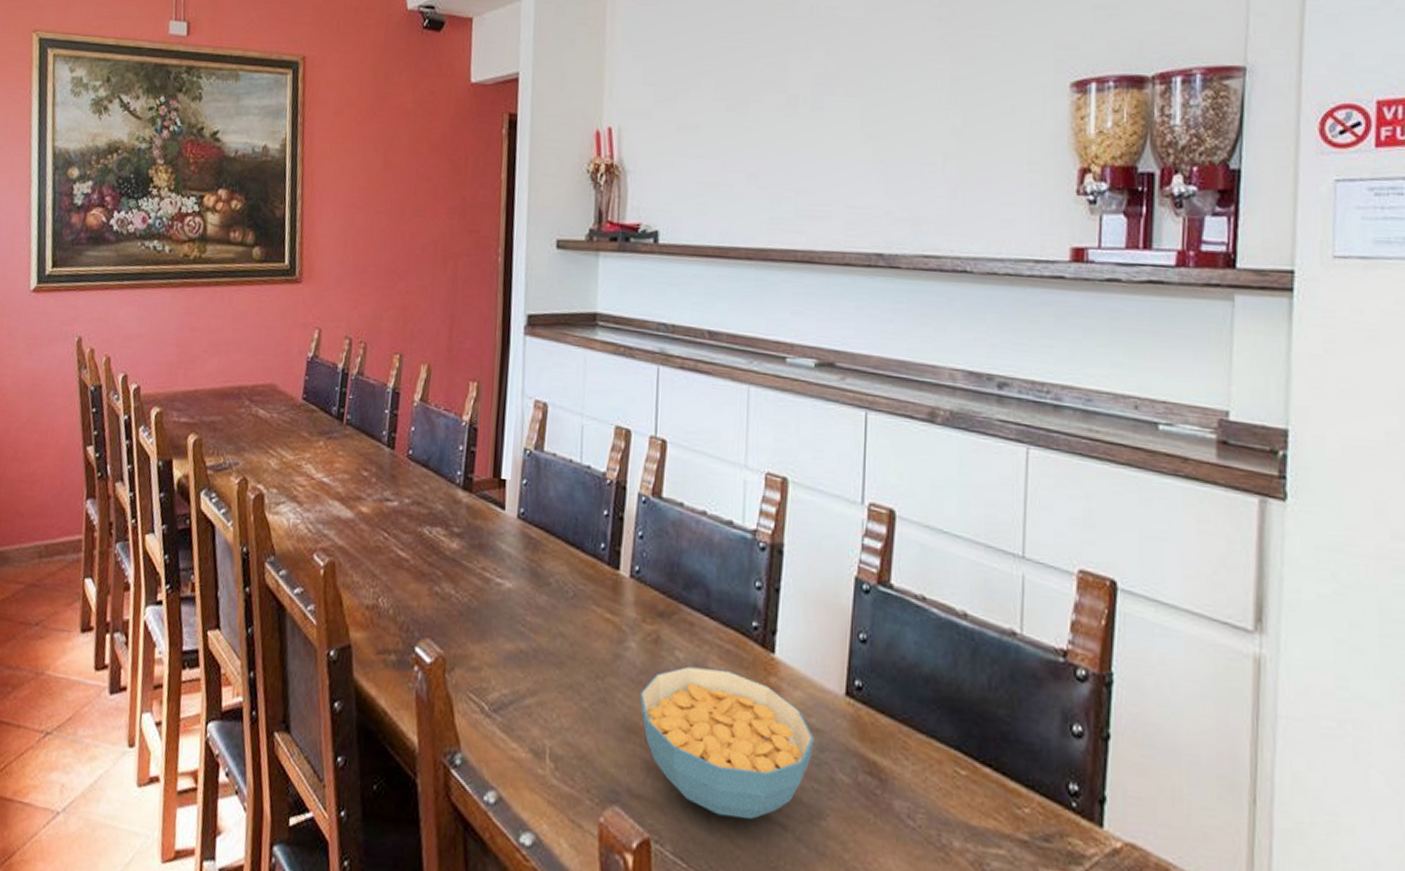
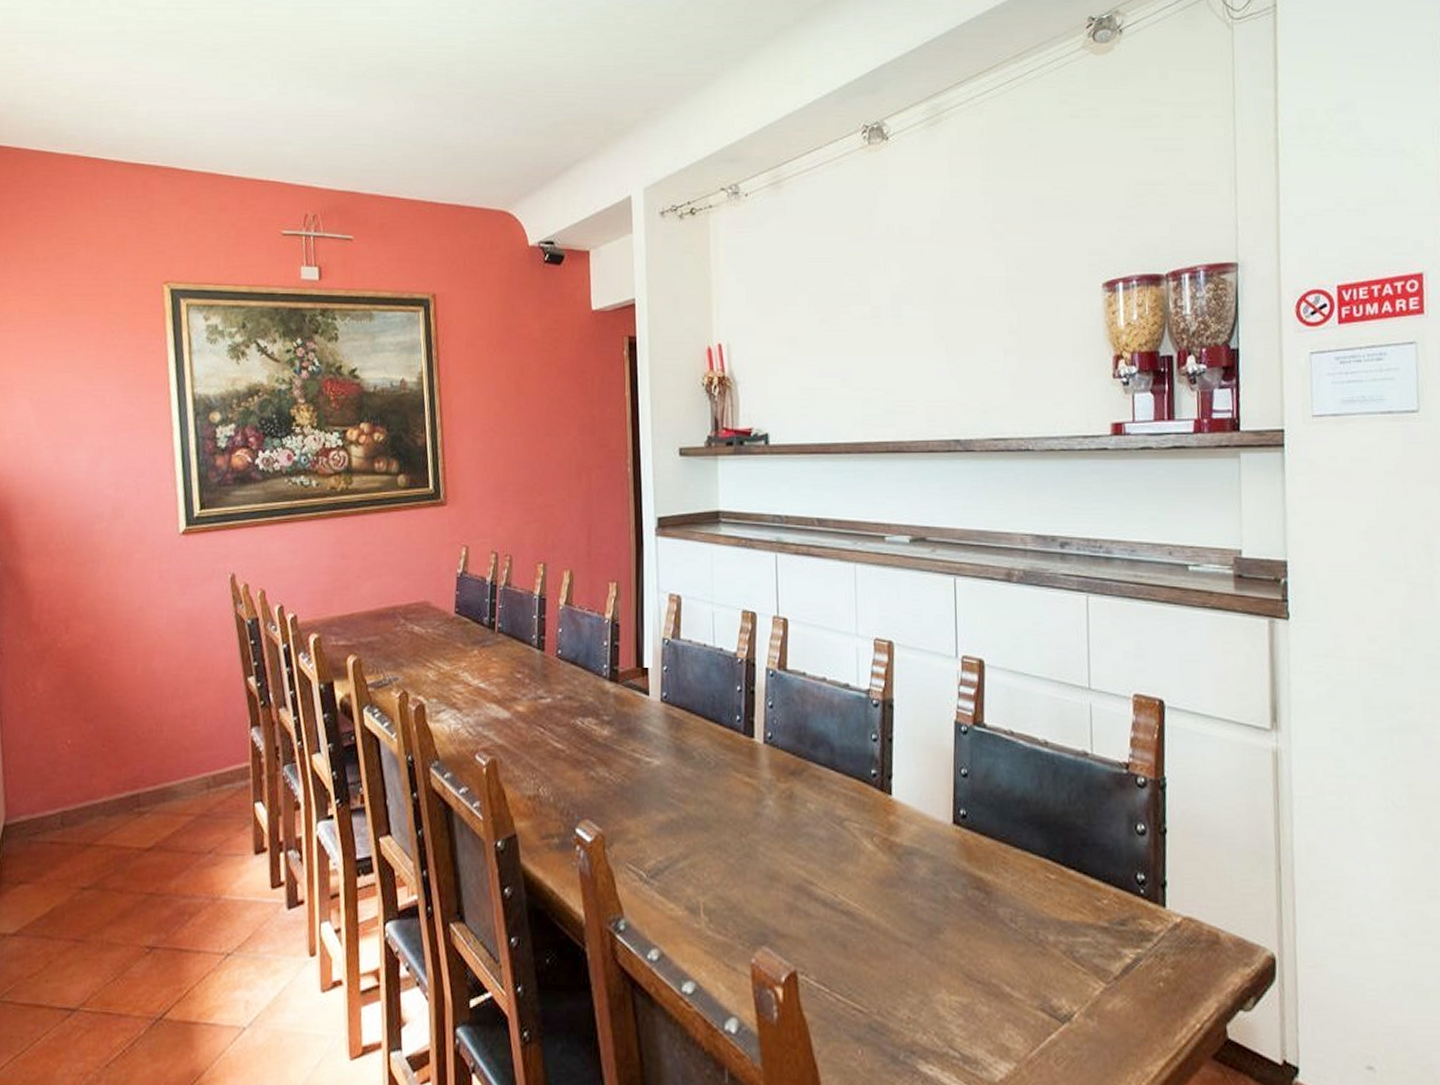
cereal bowl: present [639,666,814,819] -> none [779,814,929,943]

